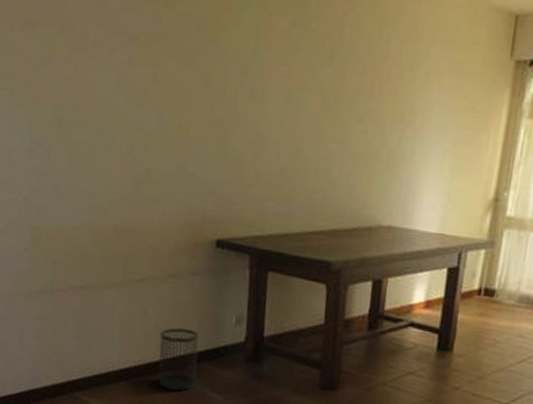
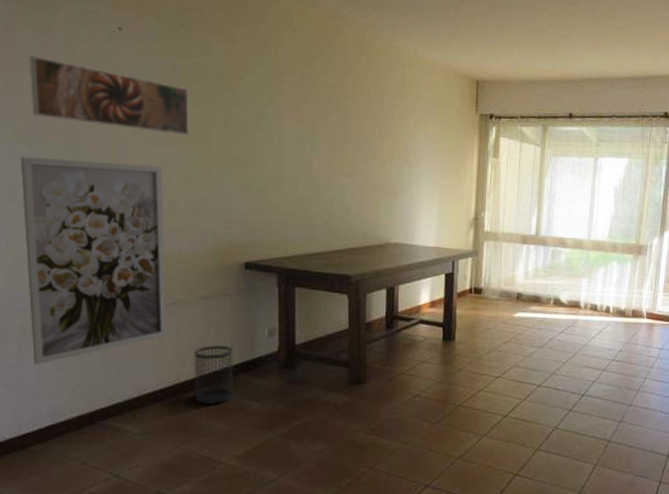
wall art: none [13,120,140,330] -> present [20,157,167,365]
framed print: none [24,14,170,95] -> present [29,56,190,135]

